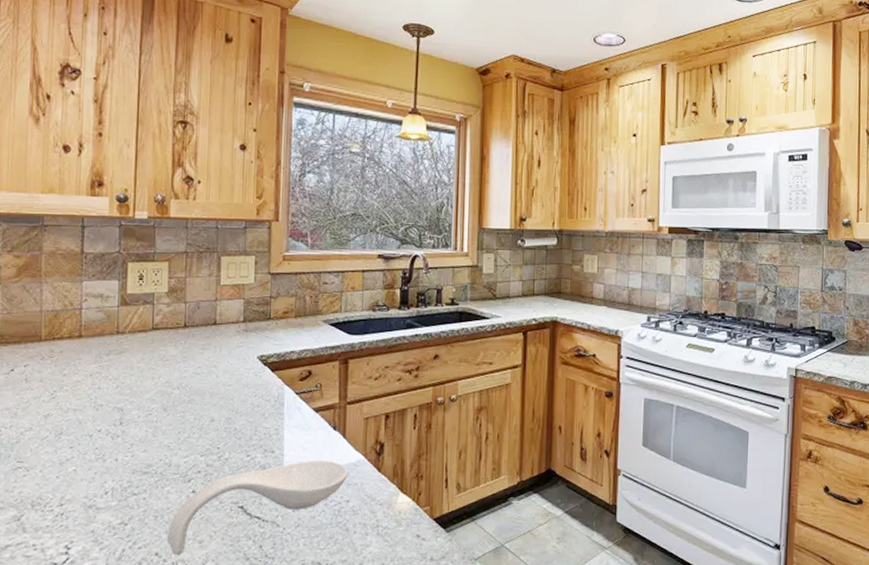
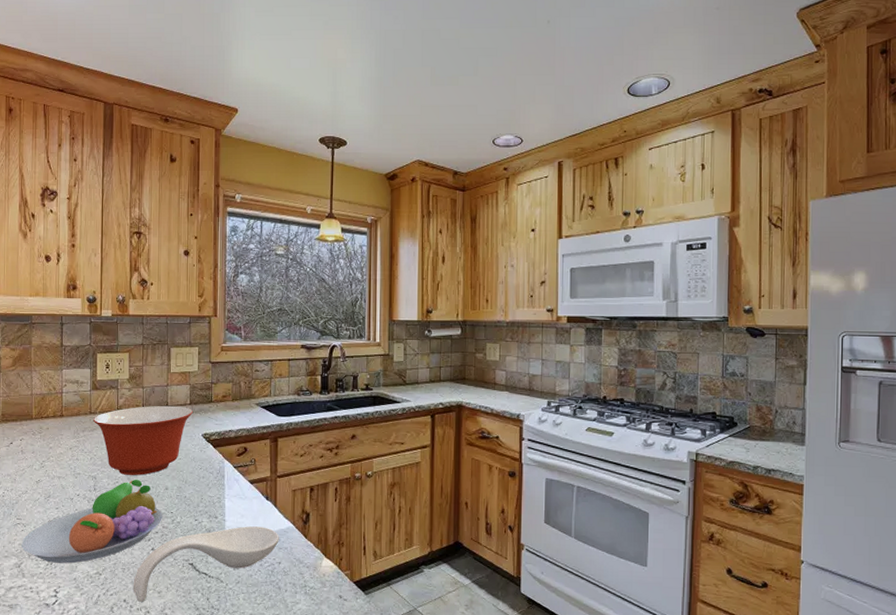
fruit bowl: none [22,411,208,513] -> present [21,480,163,564]
mixing bowl: none [120,323,247,405] -> present [93,405,193,475]

